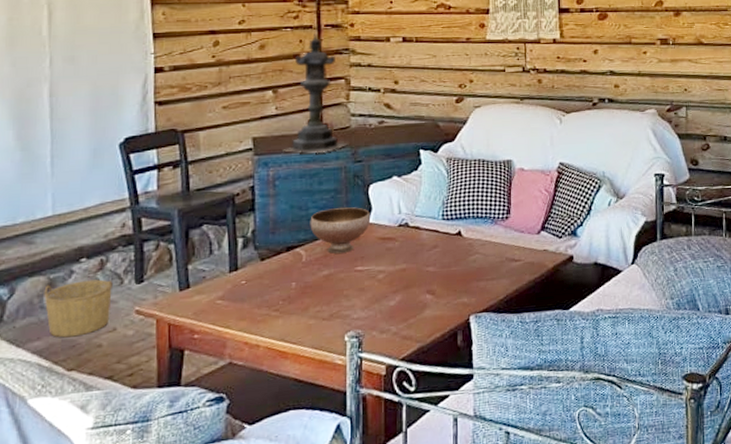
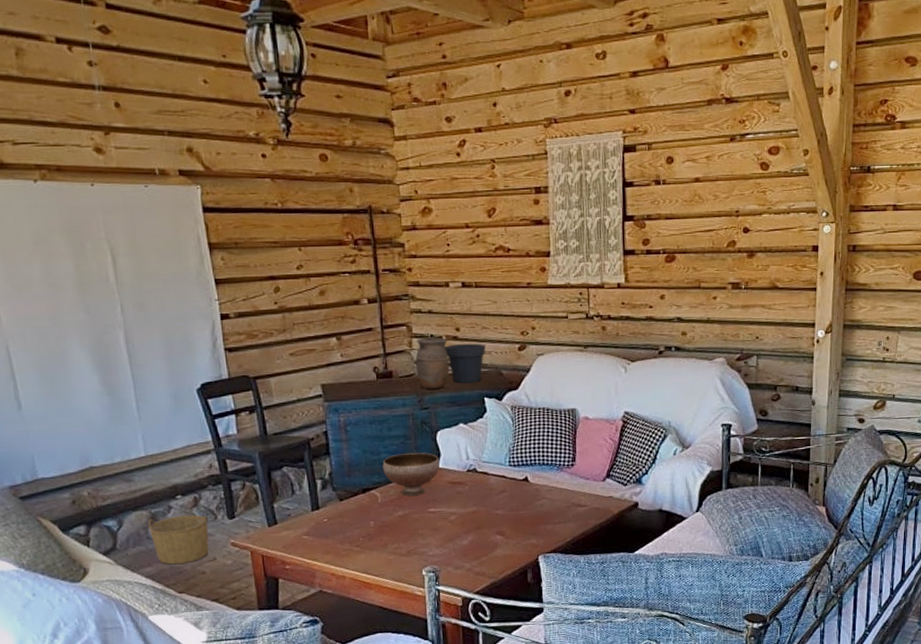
lantern: present [283,33,349,154] -> none [351,278,415,401]
vase: none [352,90,386,142] -> present [415,337,450,389]
flowerpot: none [382,95,423,136] -> present [444,343,486,384]

